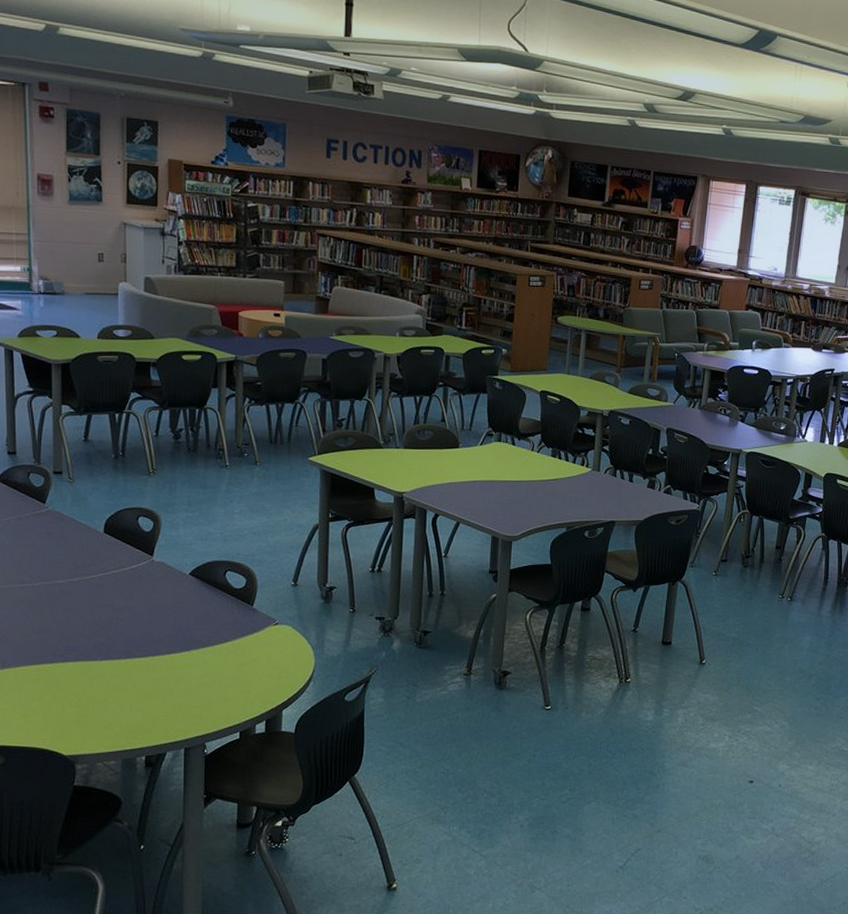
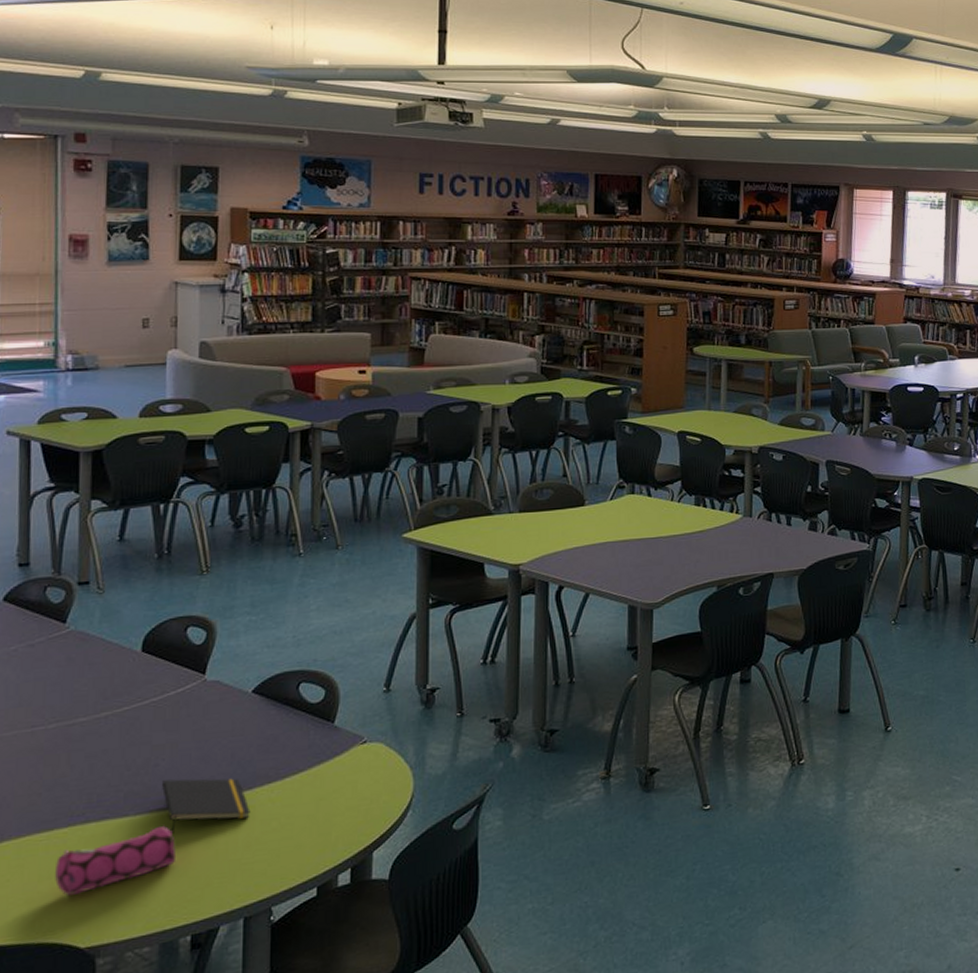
pencil case: none [44,671,134,716] -> present [55,826,177,897]
notepad: none [122,636,189,679] -> present [162,778,251,835]

